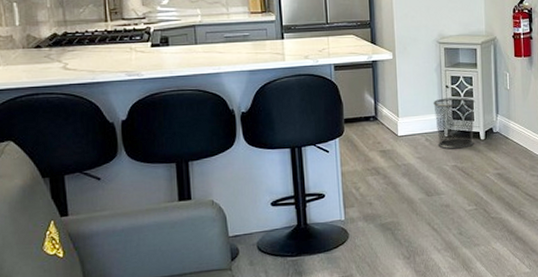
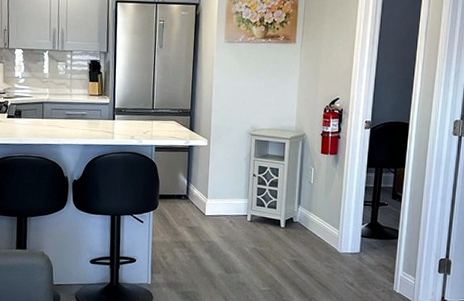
waste bin: present [433,97,475,149] -> none [240,185,279,234]

